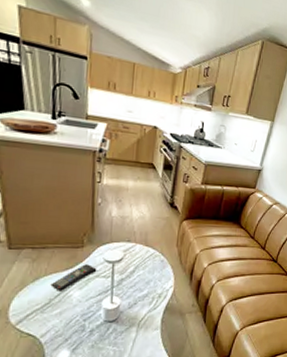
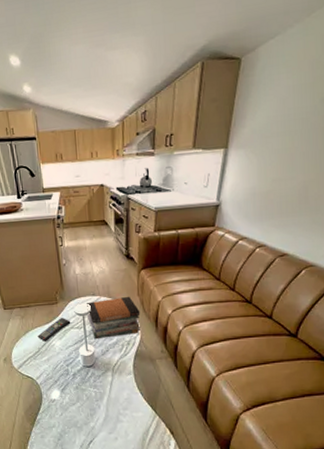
book stack: none [118,246,177,291] -> present [87,296,141,340]

